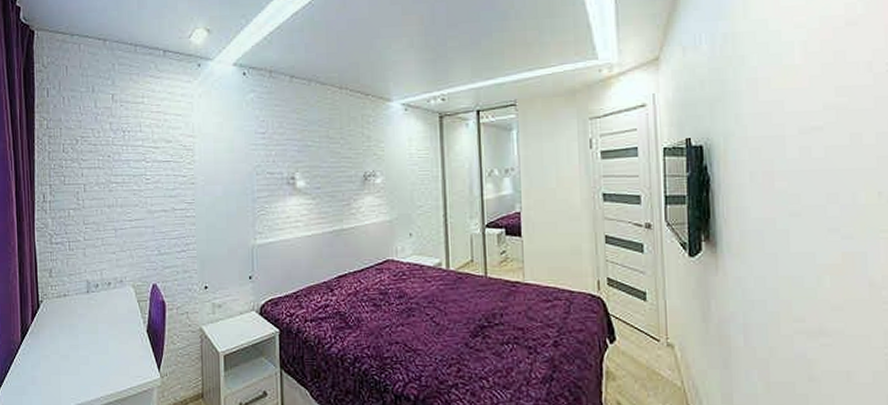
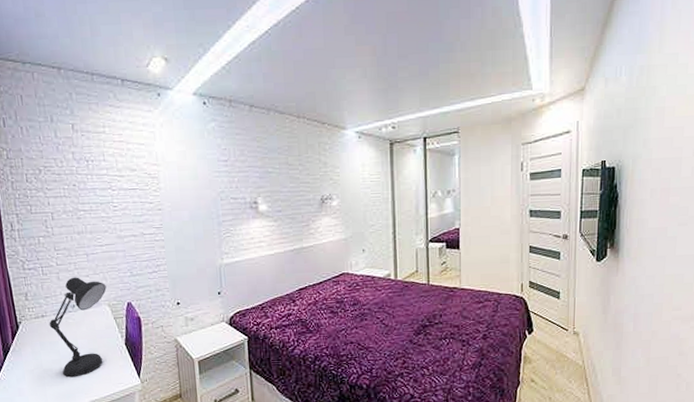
desk lamp: none [70,254,132,367] -> present [49,277,107,378]

